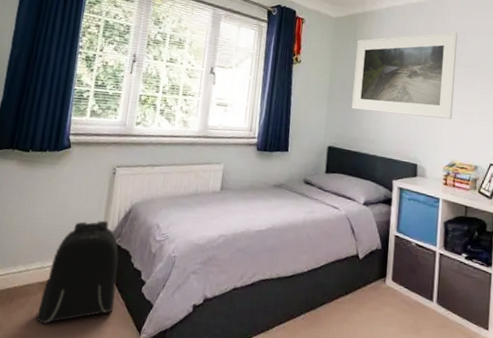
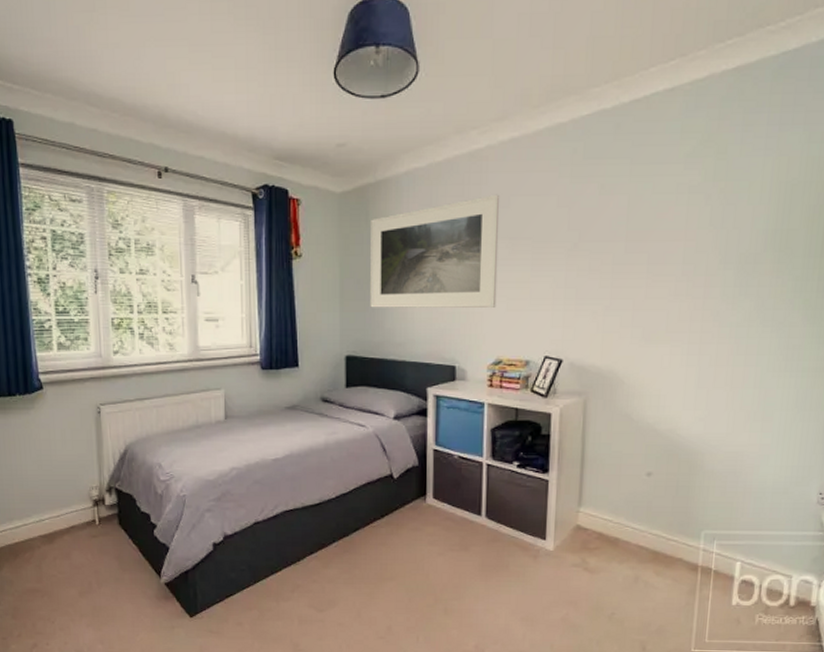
backpack: present [36,220,119,324] -> none [46,465,127,577]

